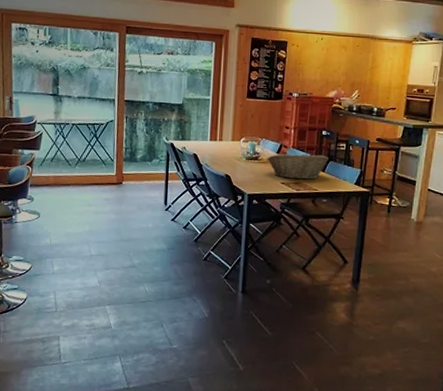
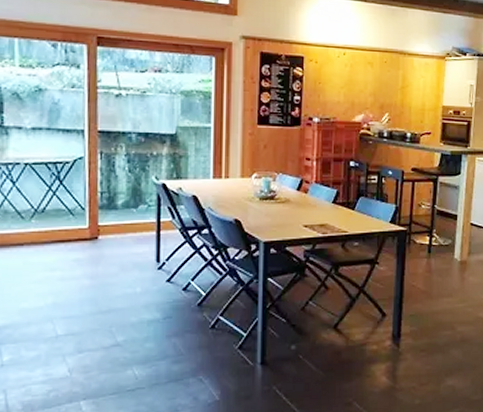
fruit basket: present [267,153,328,180] -> none [285,189,358,220]

